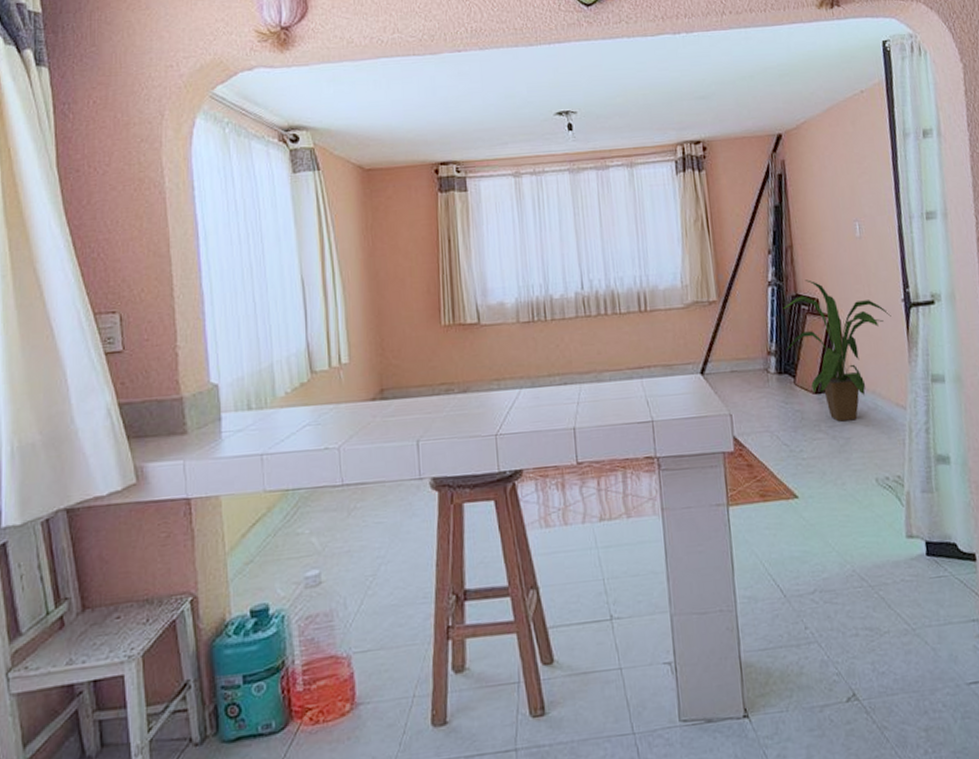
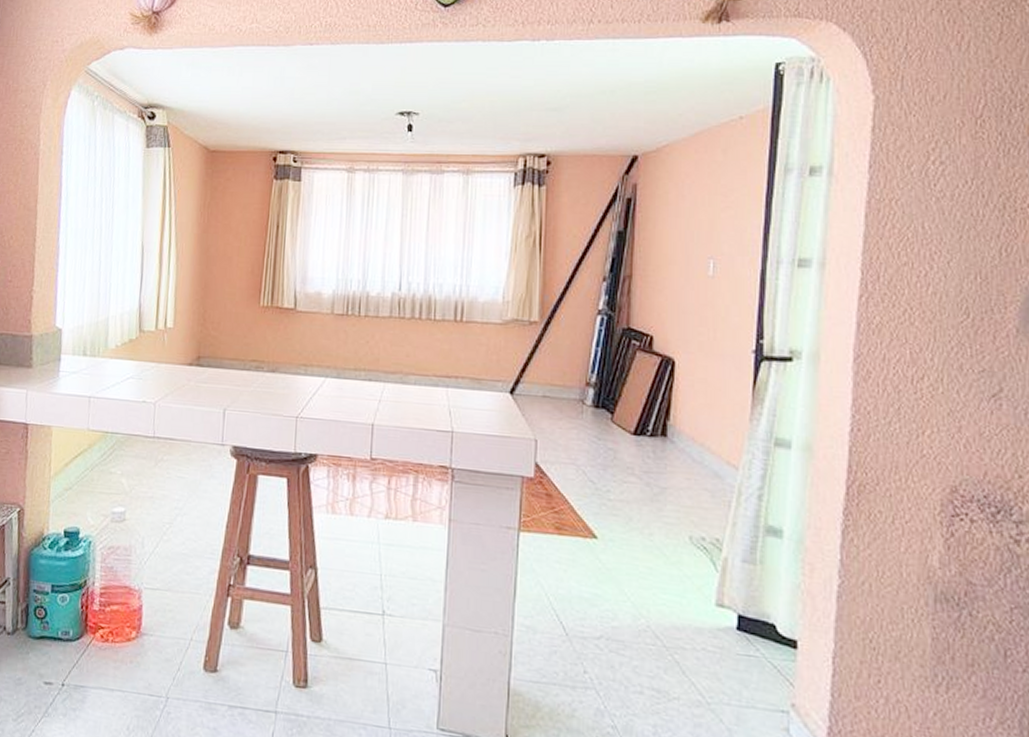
house plant: present [783,279,891,422] -> none [606,314,737,471]

